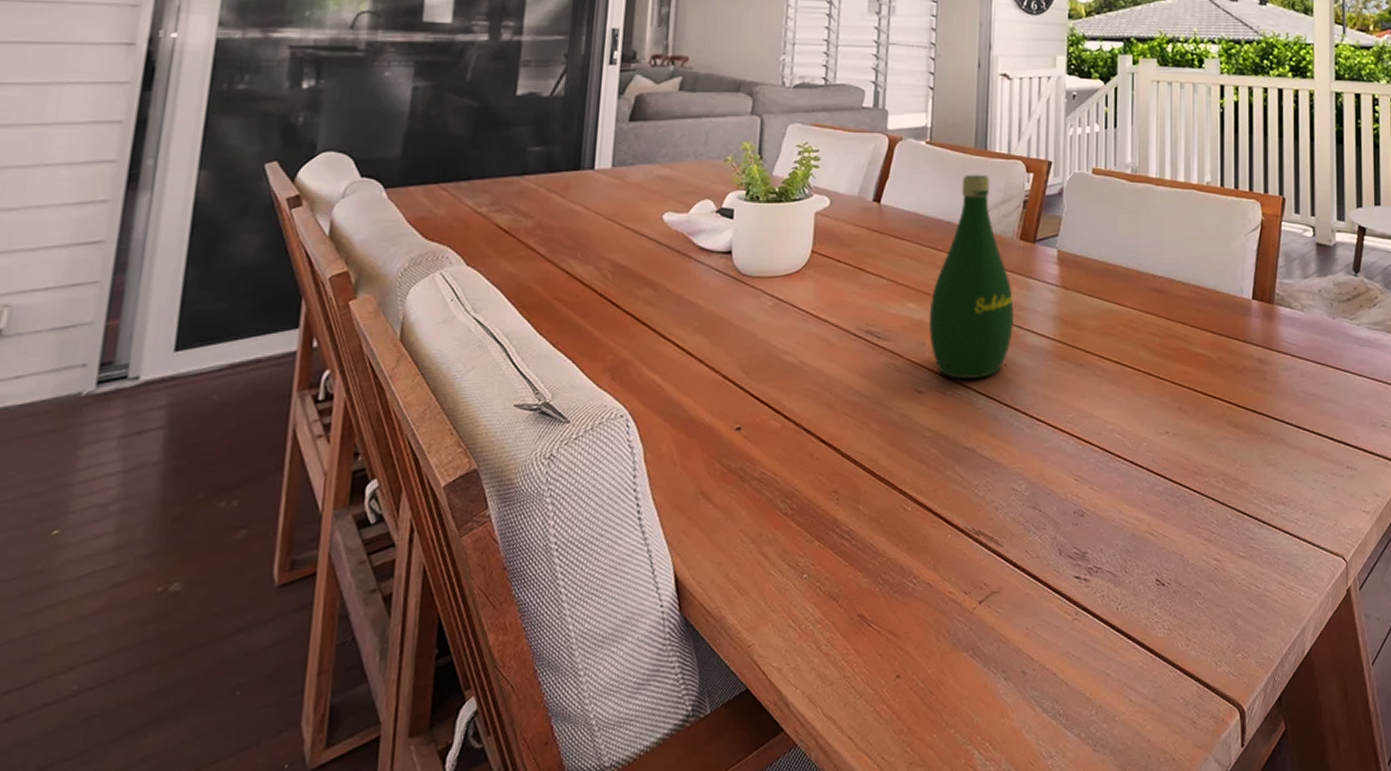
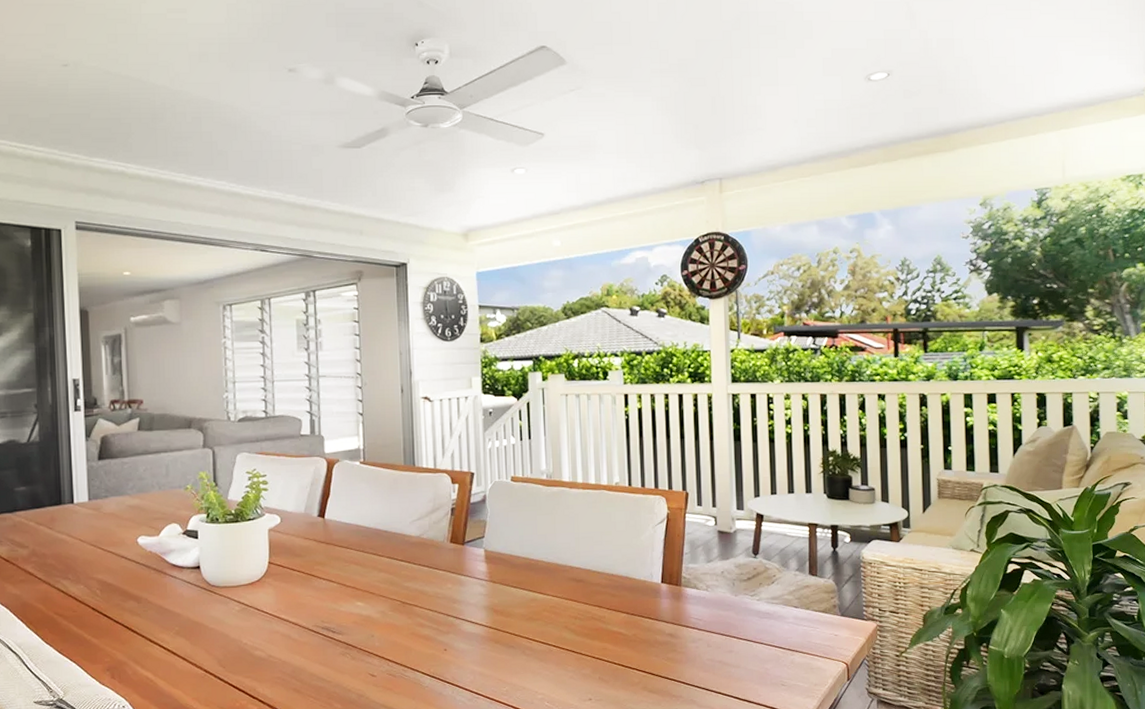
bottle: present [928,174,1015,379] -> none [375,487,451,663]

